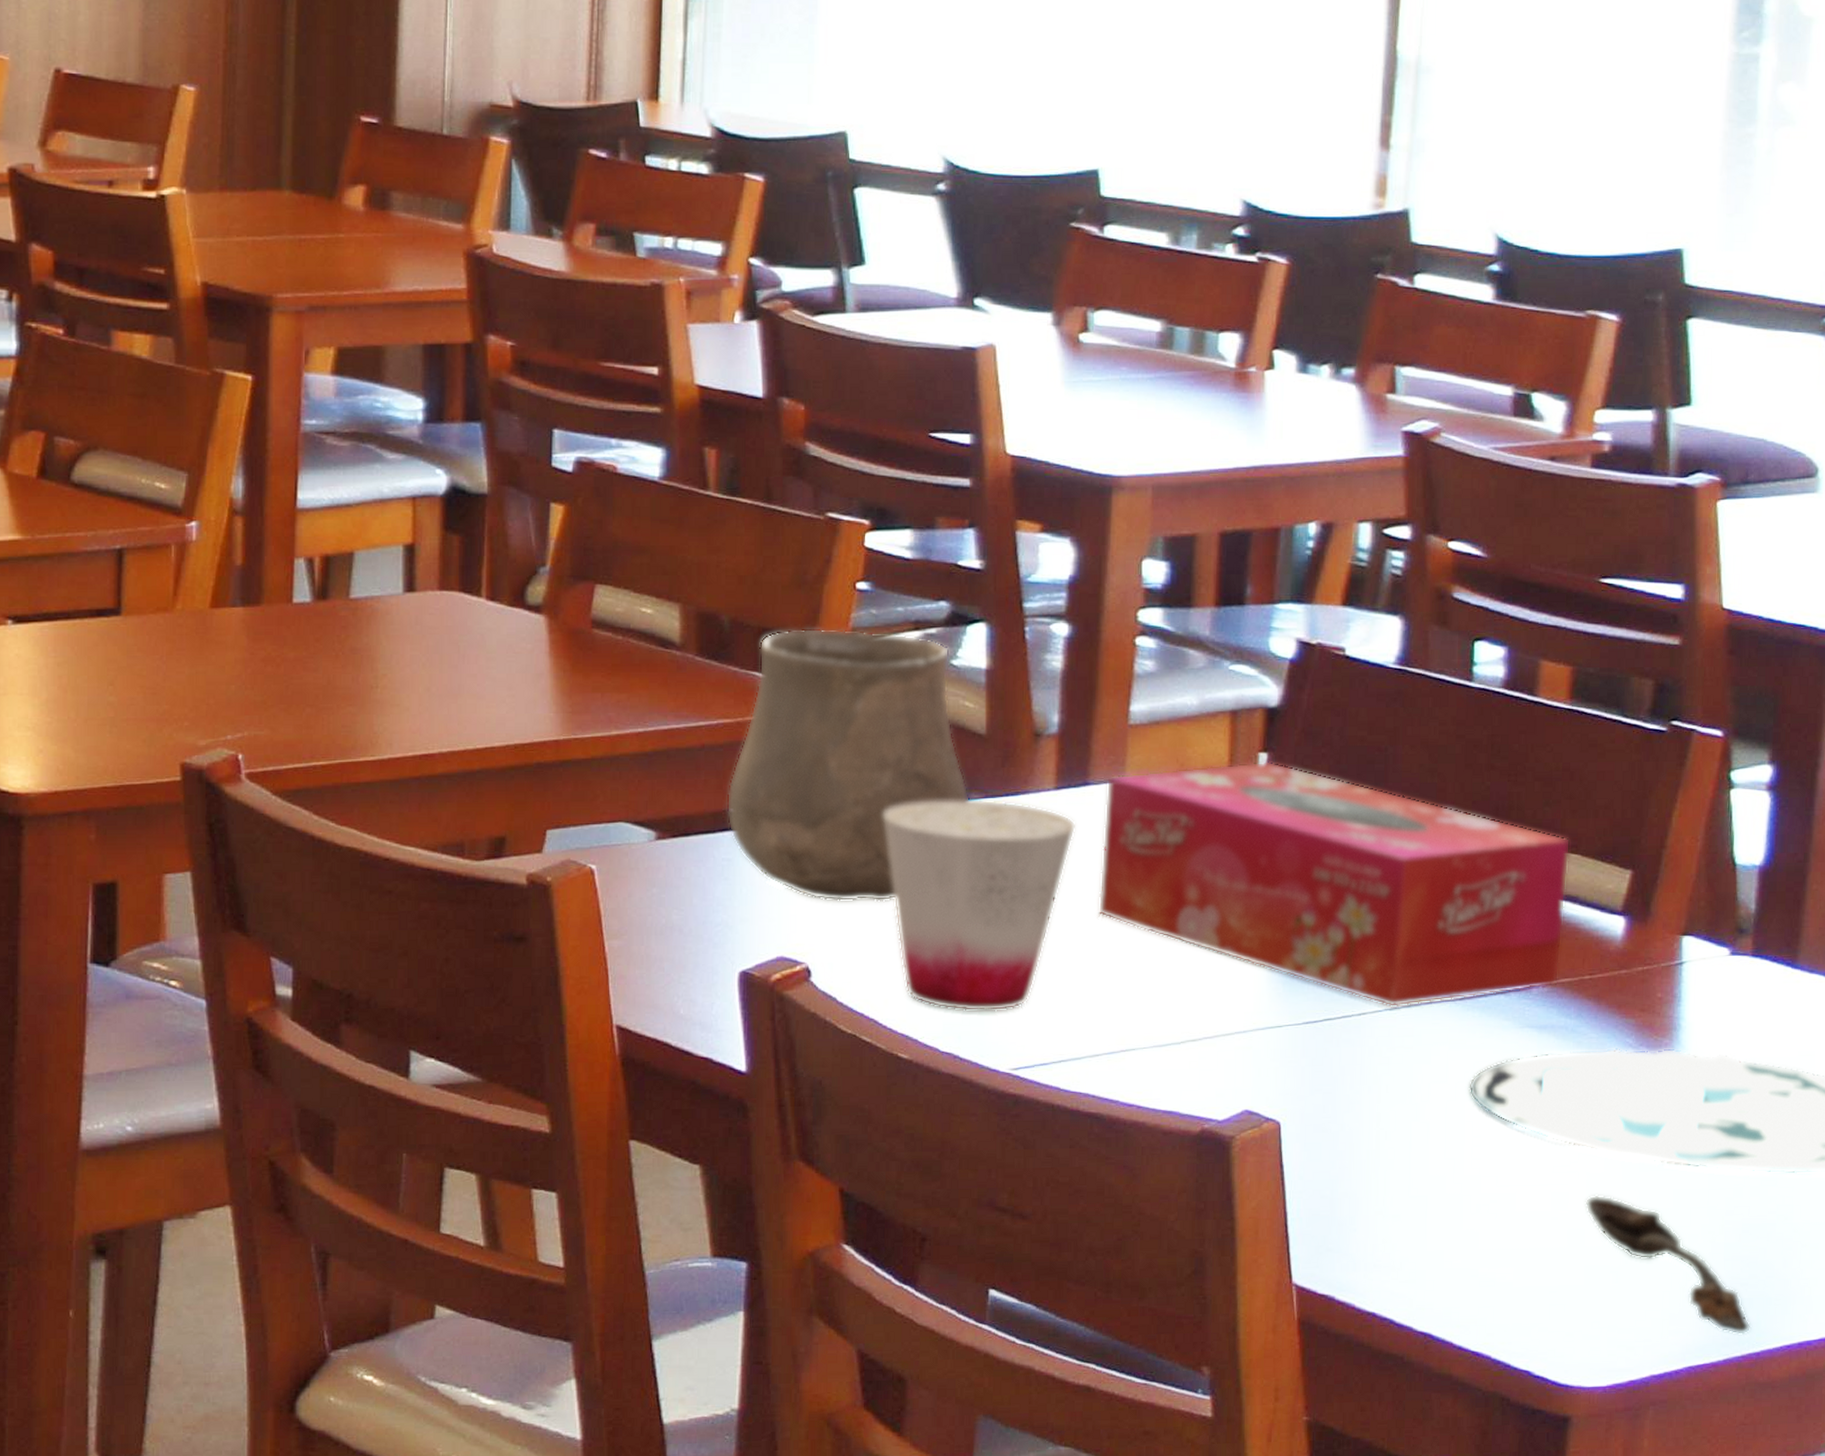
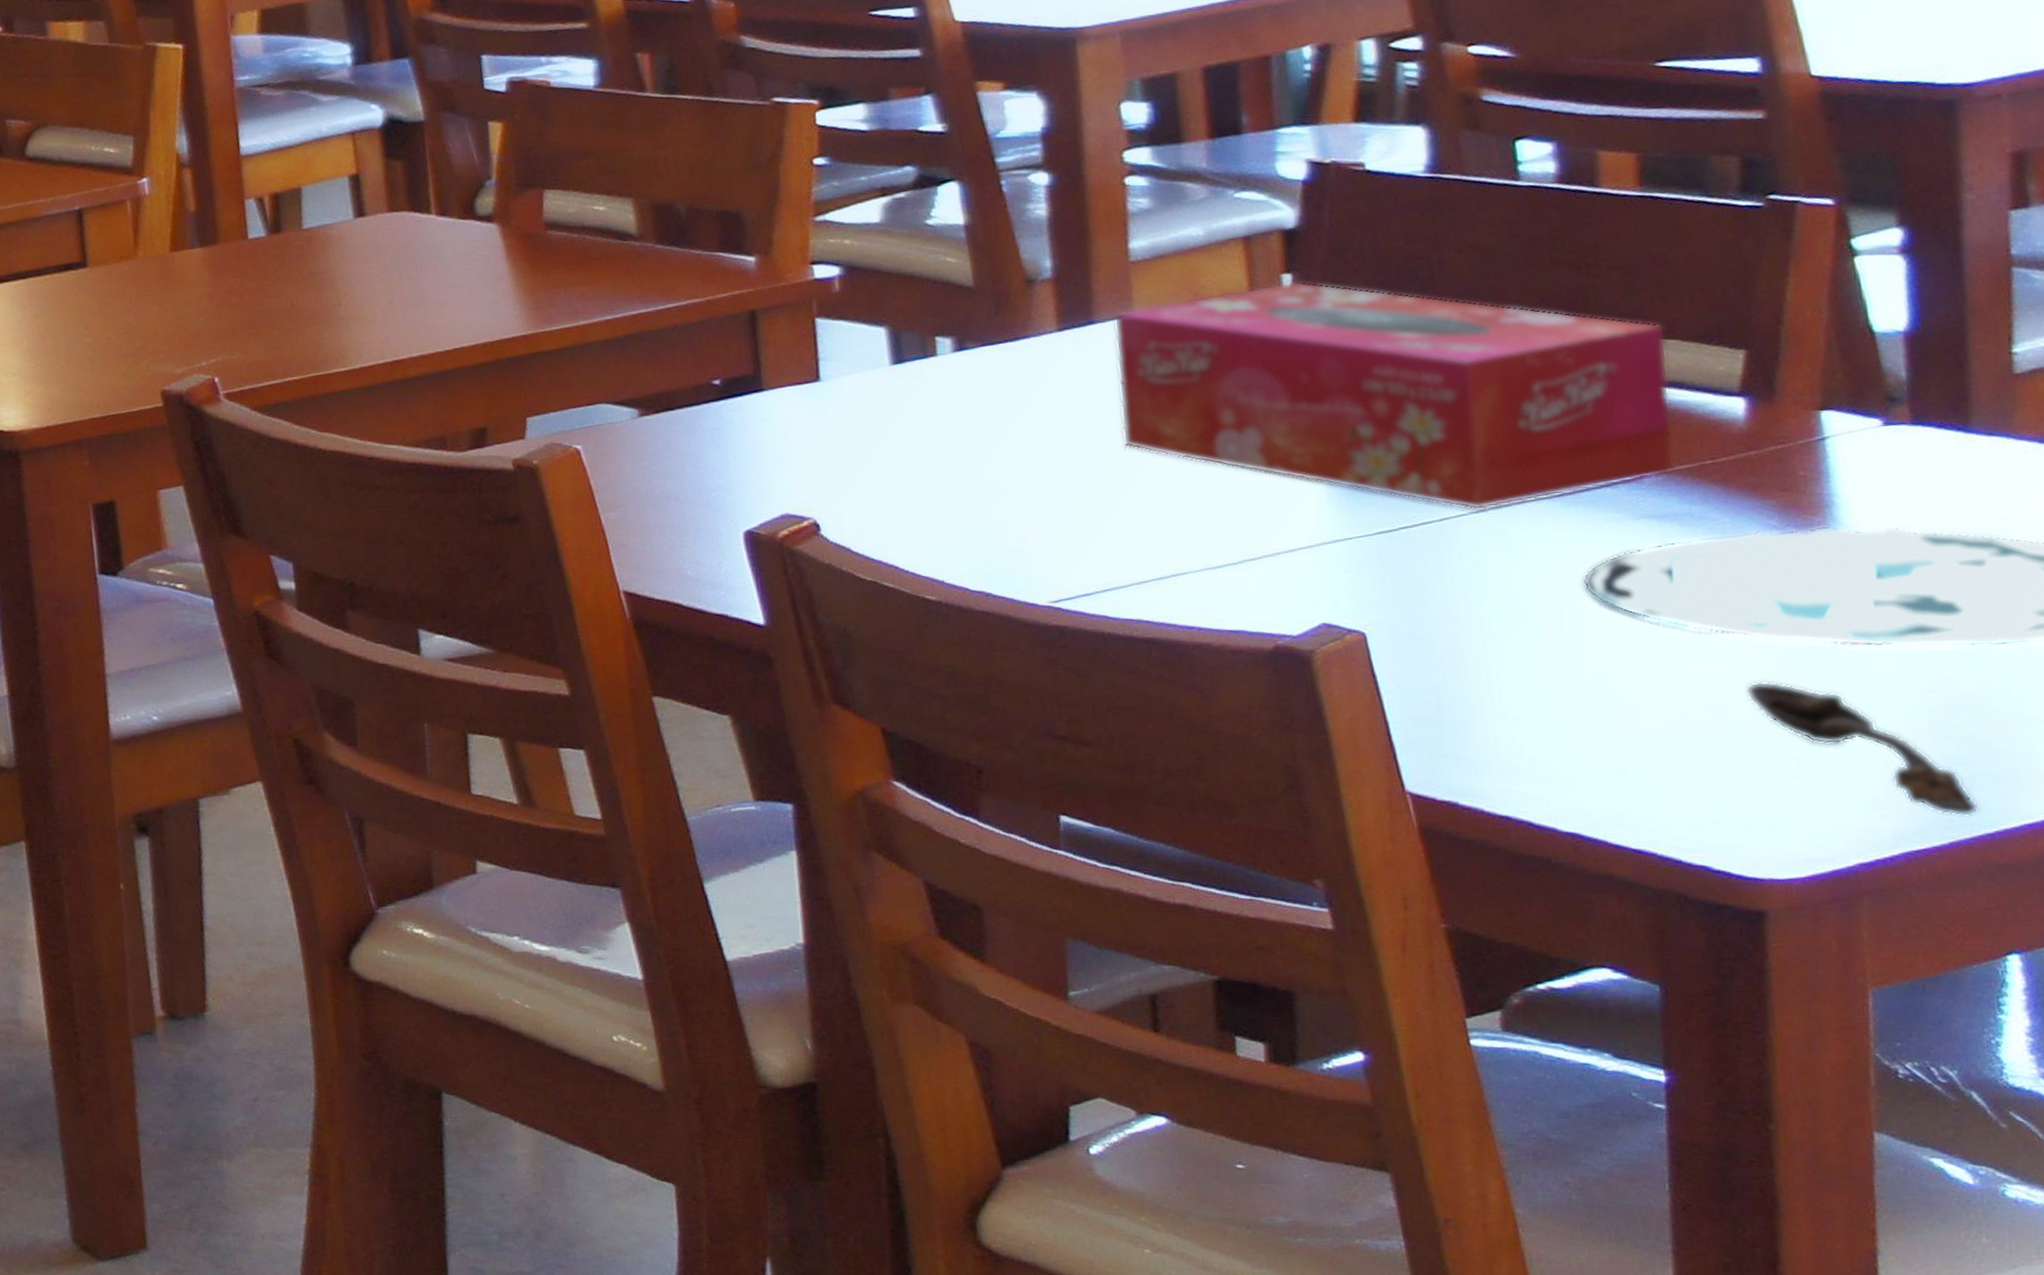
ceramic cup: present [726,628,972,903] -> none [706,201,968,458]
cup: present [883,798,1076,1012] -> none [874,347,1088,551]

